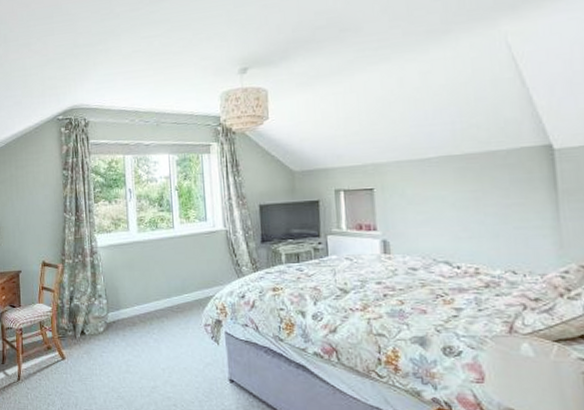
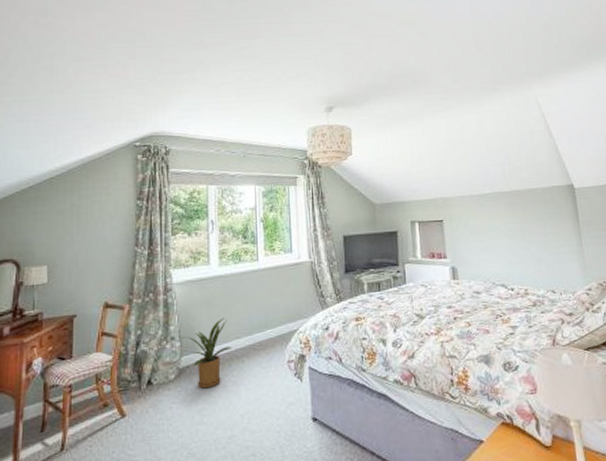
house plant: none [105,281,153,342] -> present [179,318,233,389]

